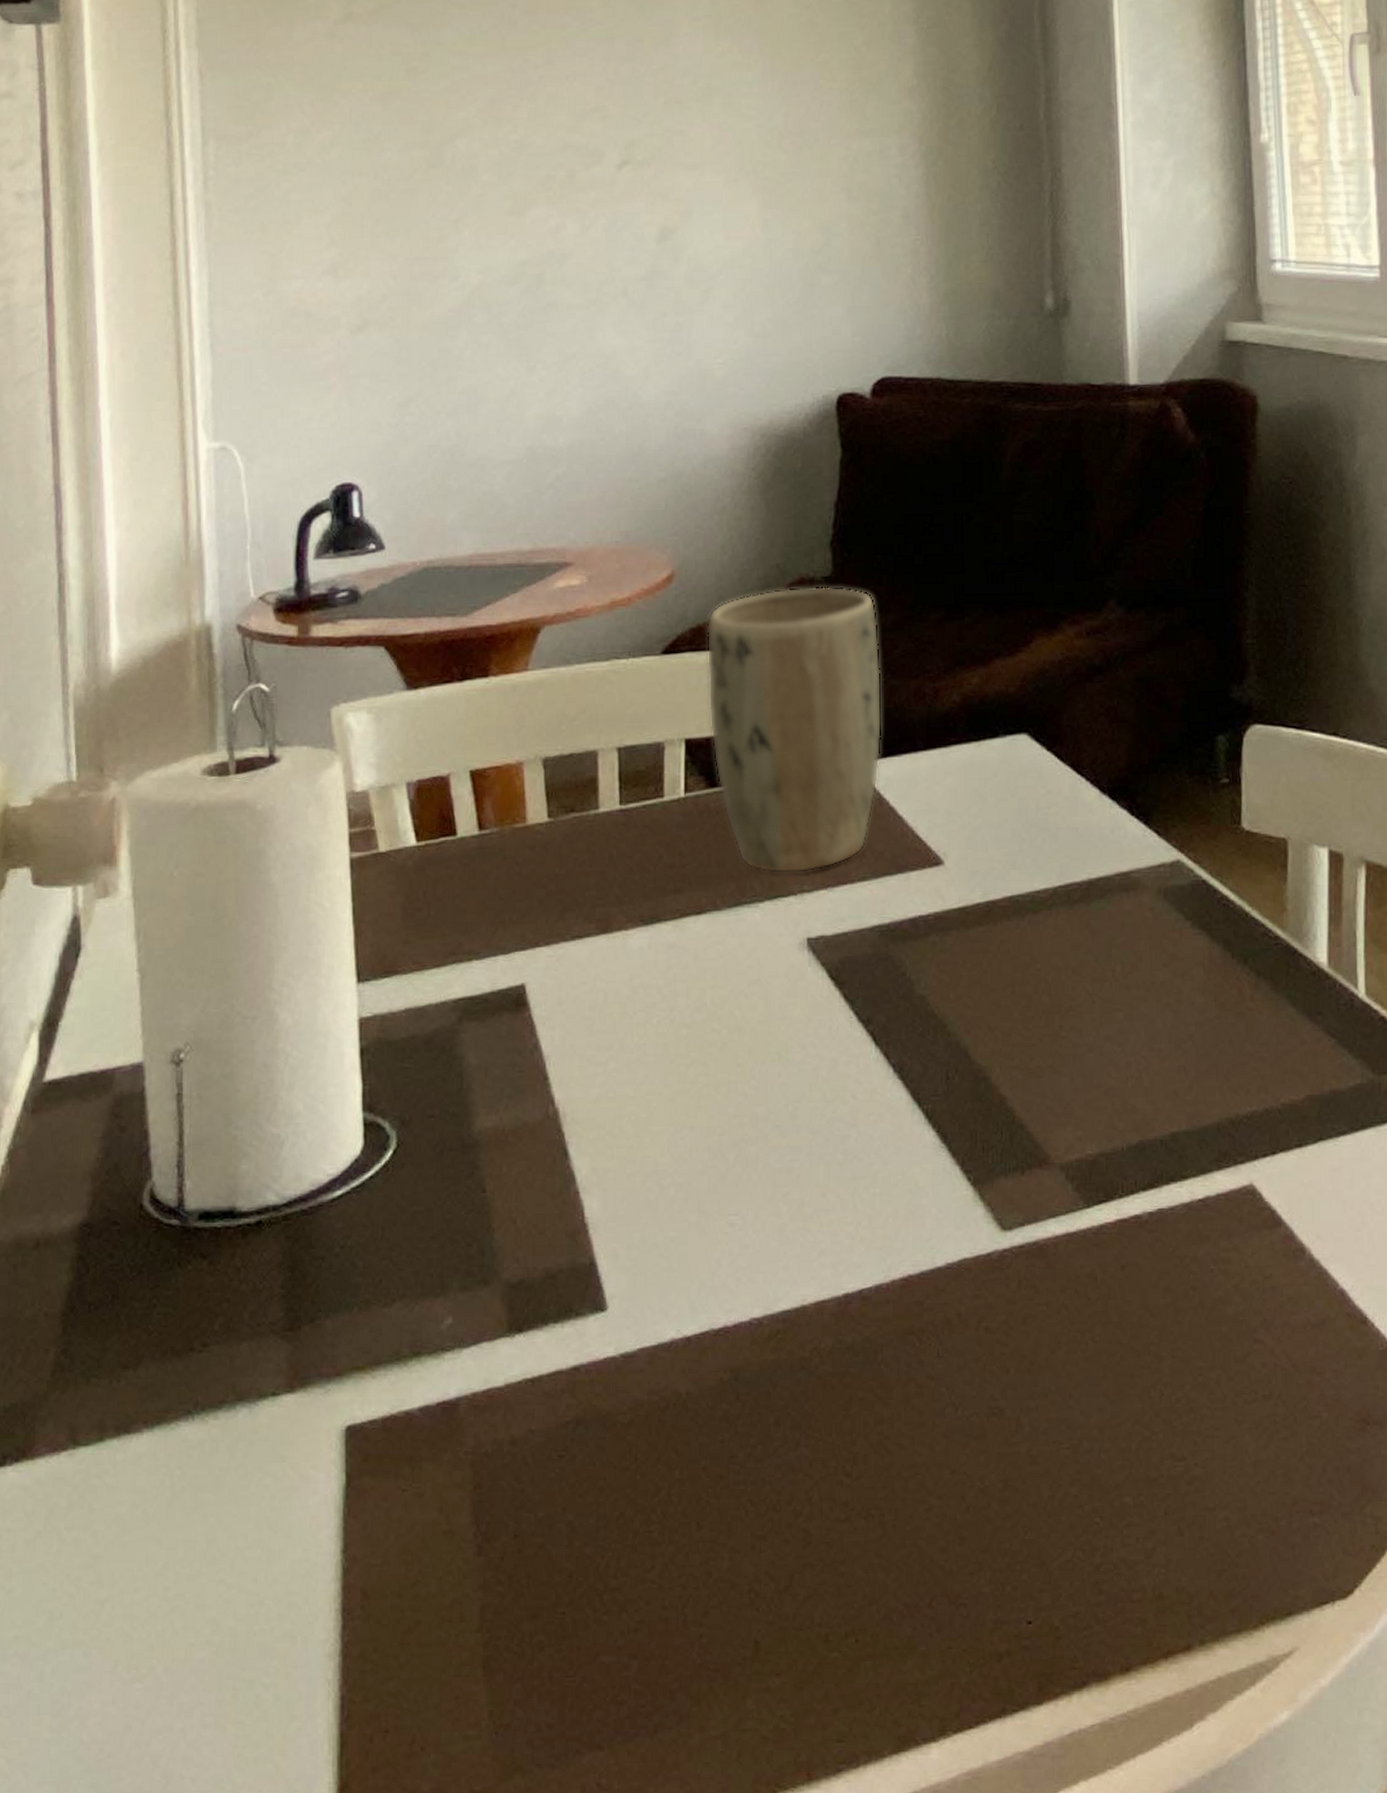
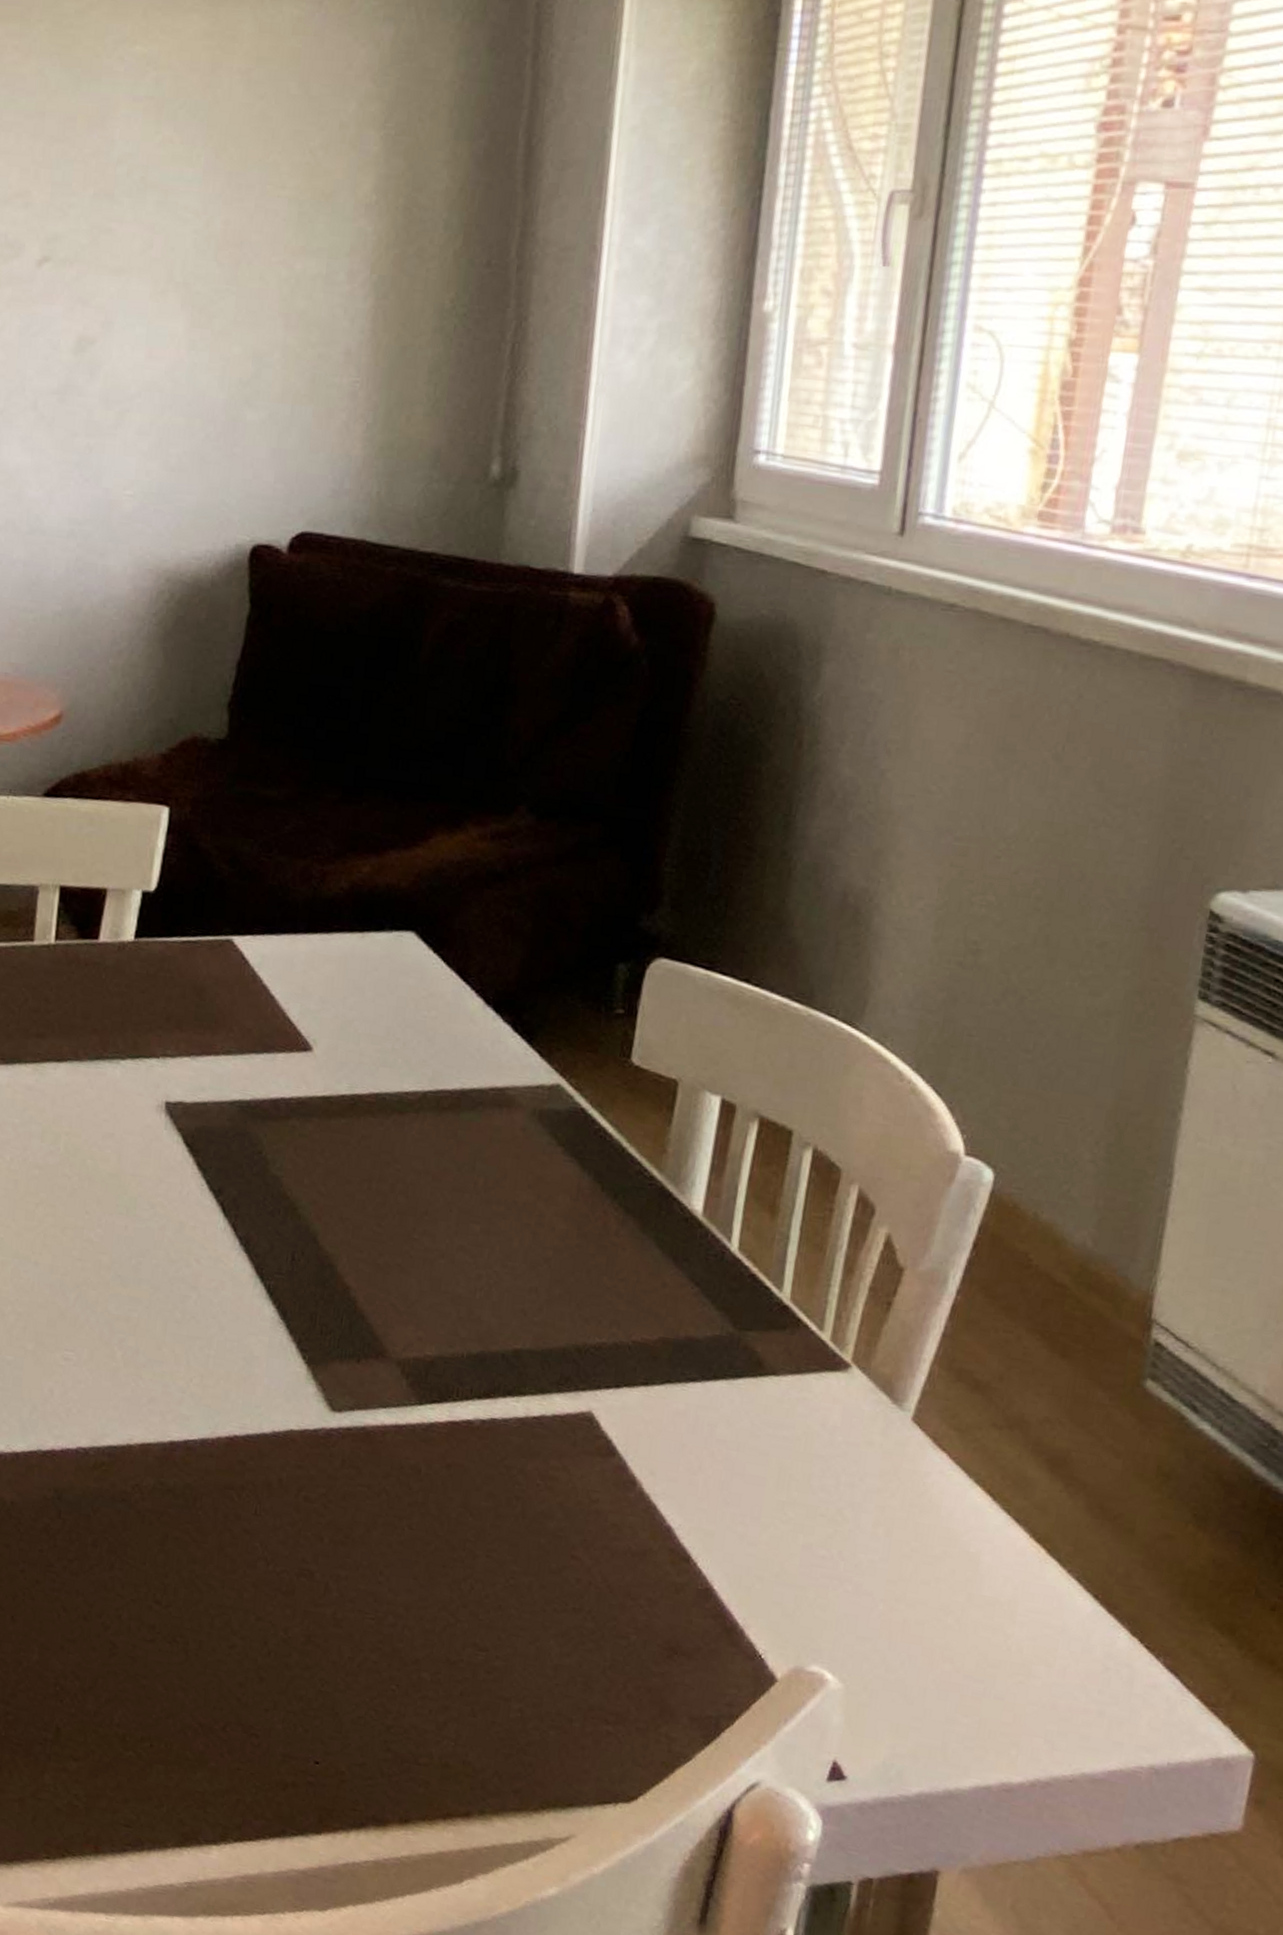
plant pot: present [706,585,882,873] -> none [86,745,271,1038]

